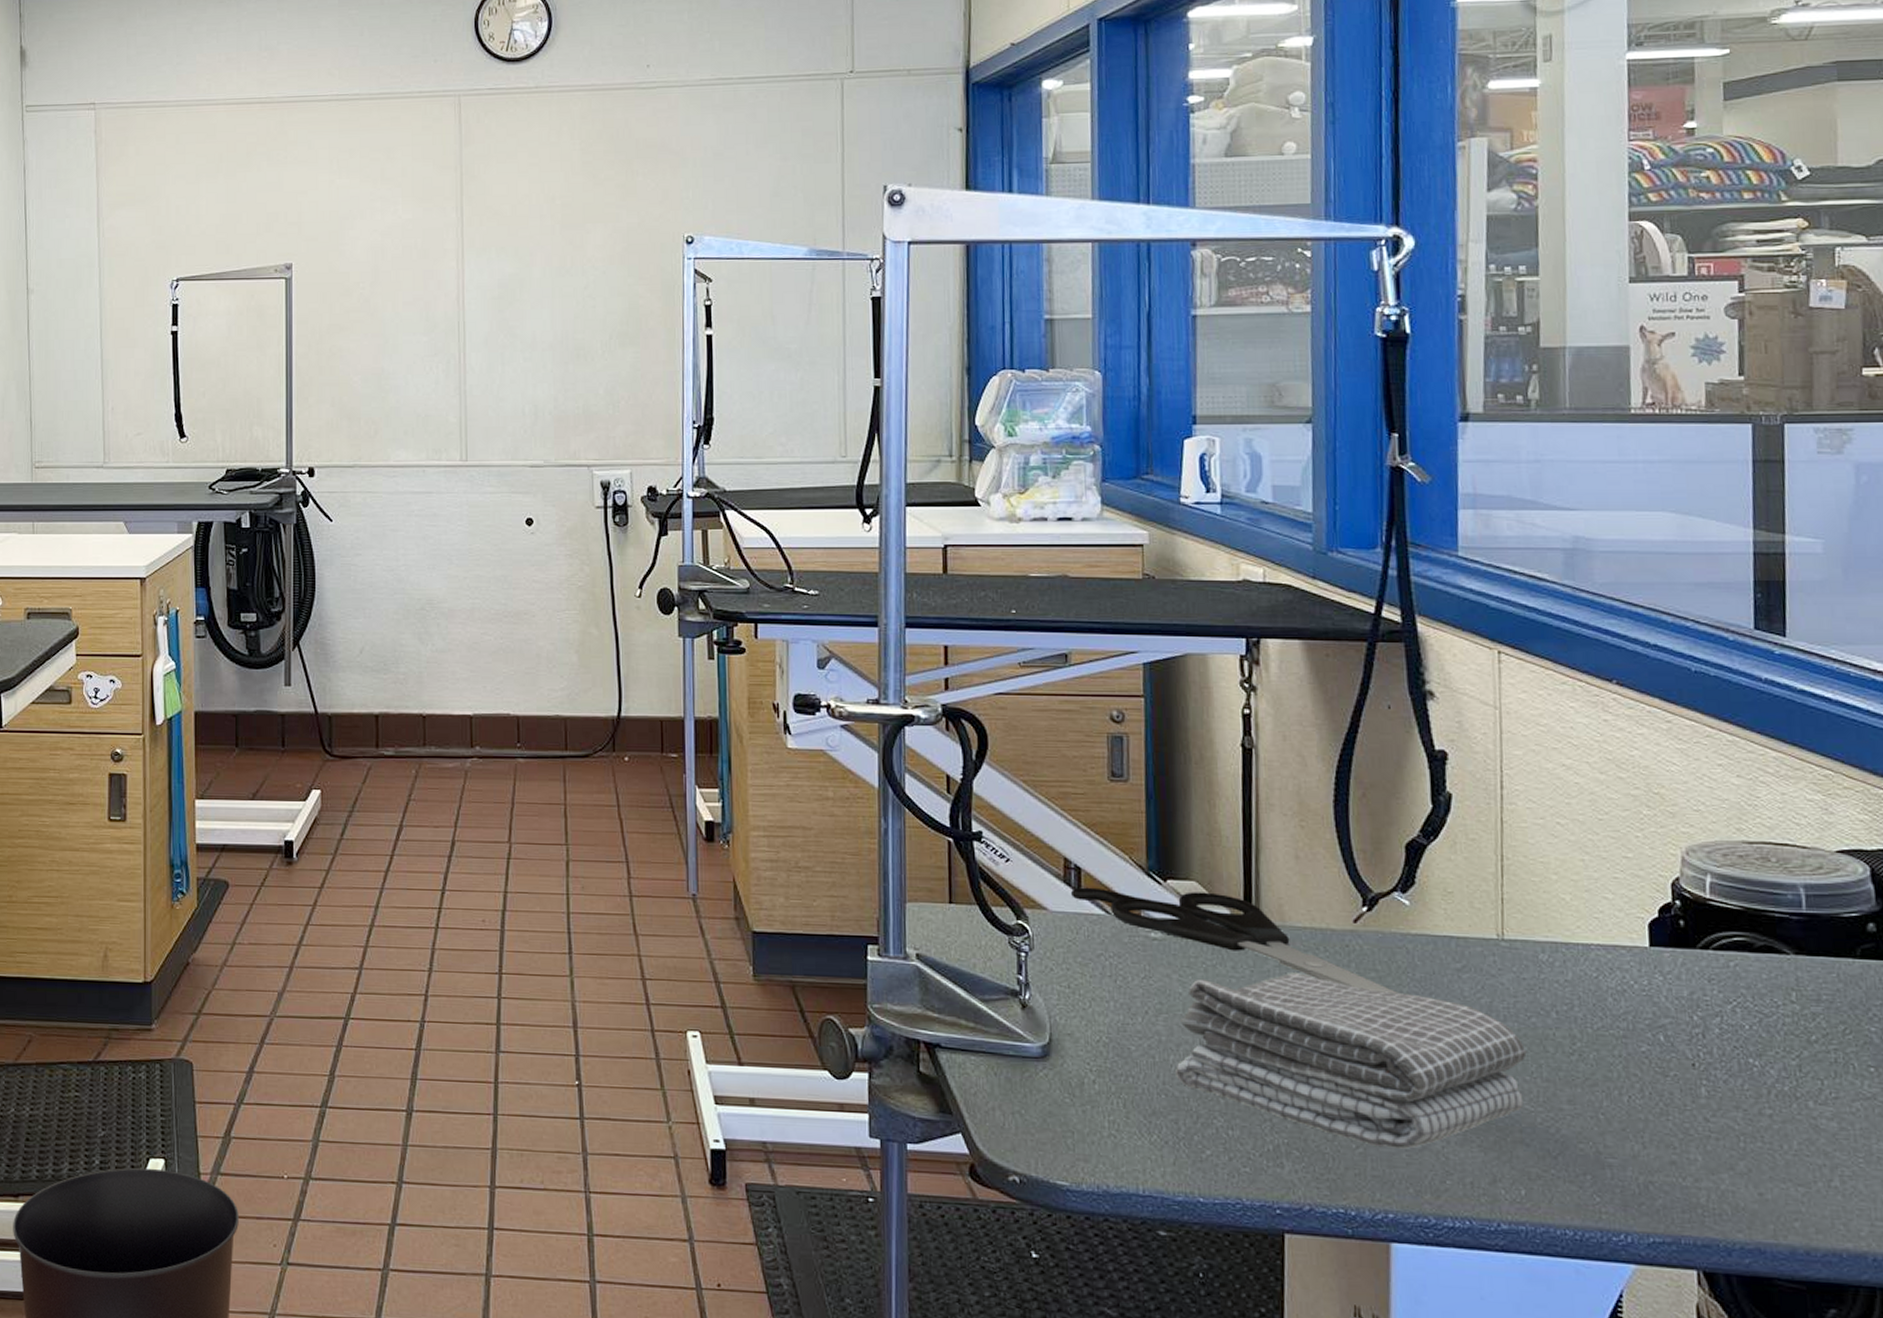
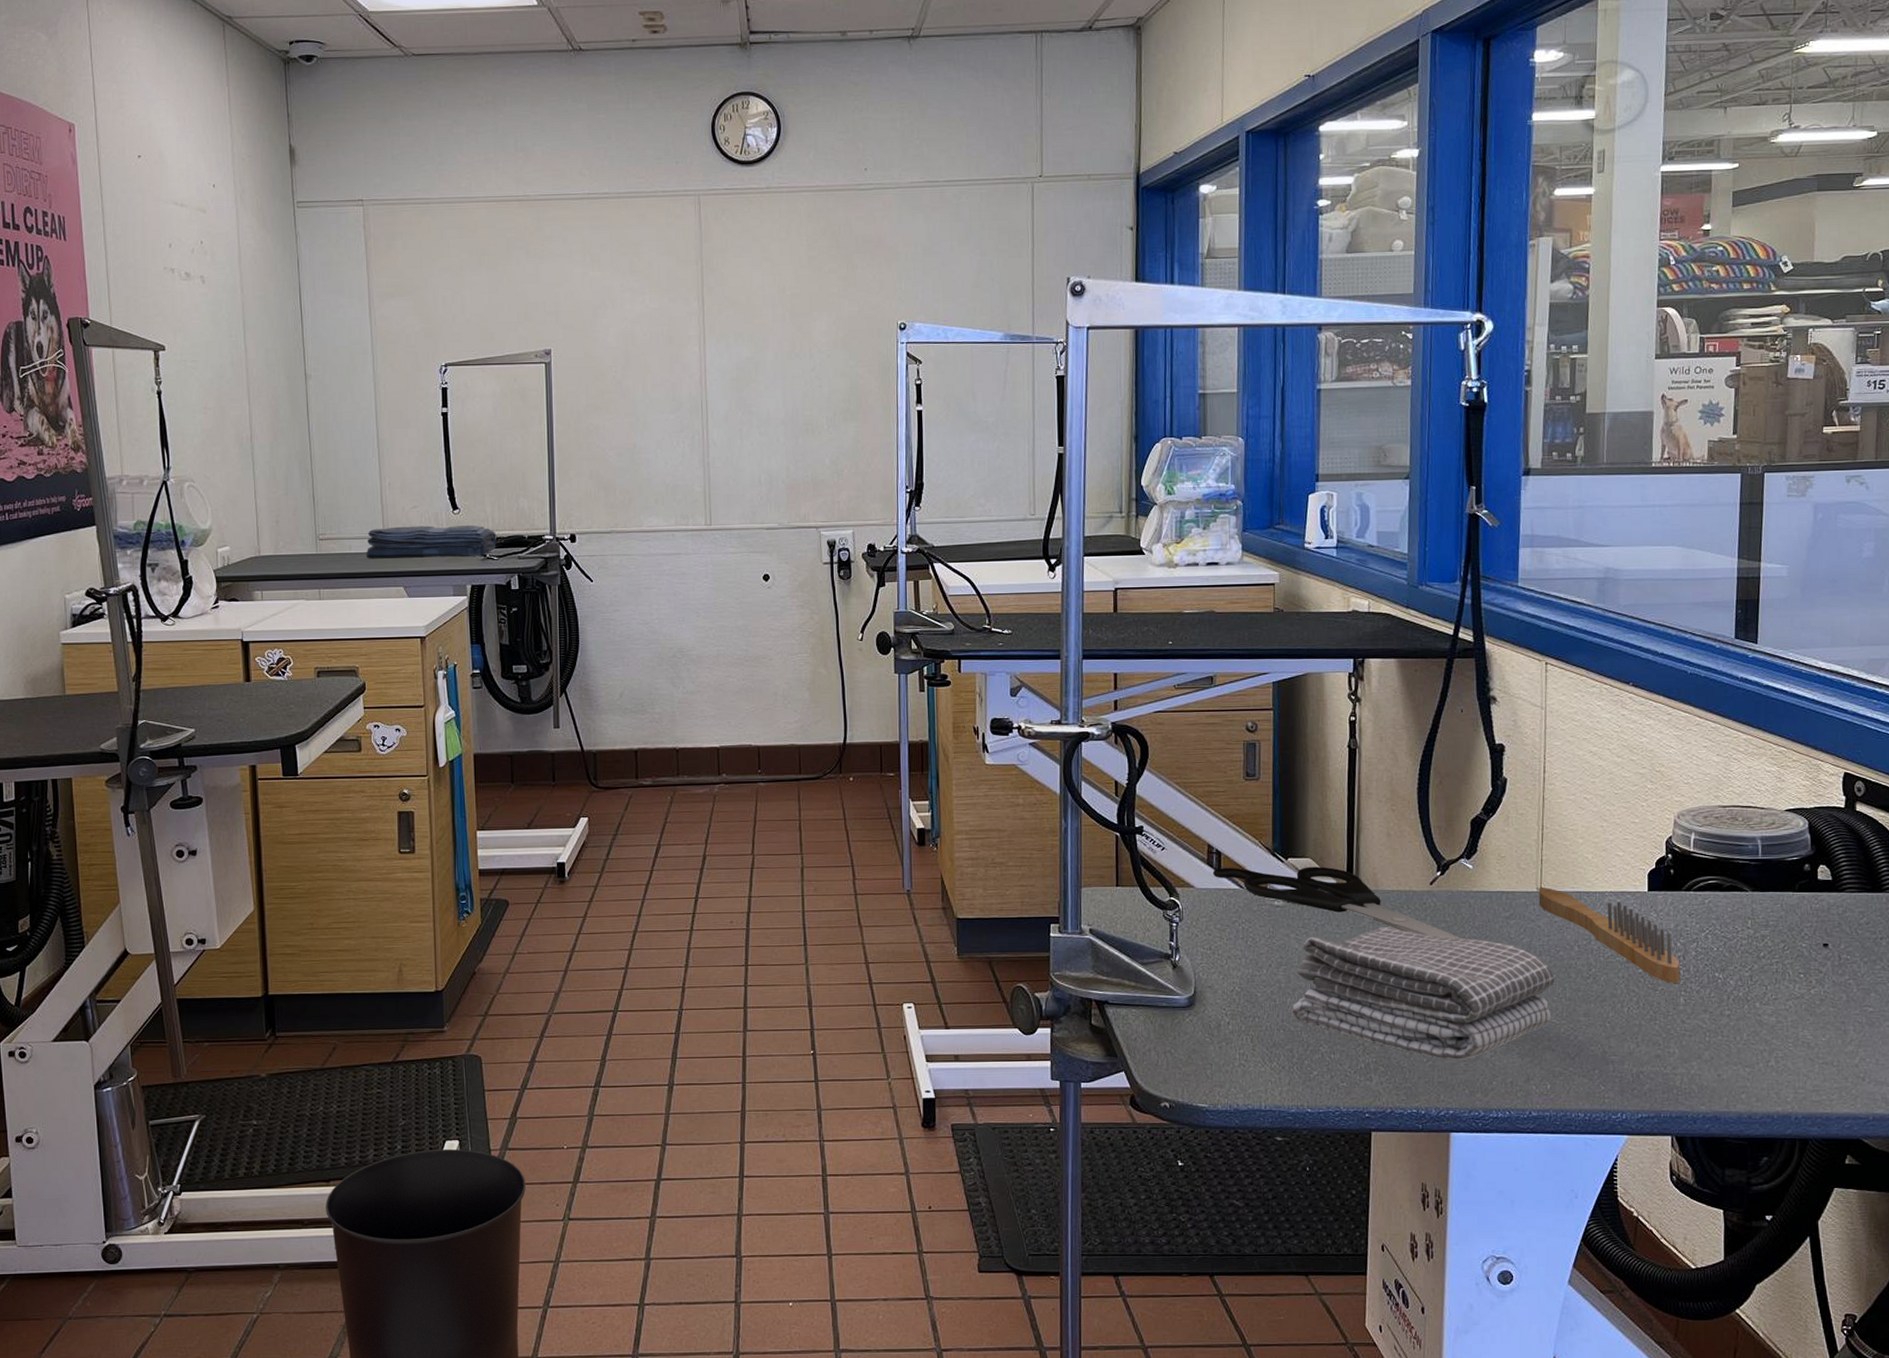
towel: none [84,455,227,491] -> present [366,525,497,559]
wire brush: none [1499,933,1700,1070] -> present [1538,886,1681,984]

